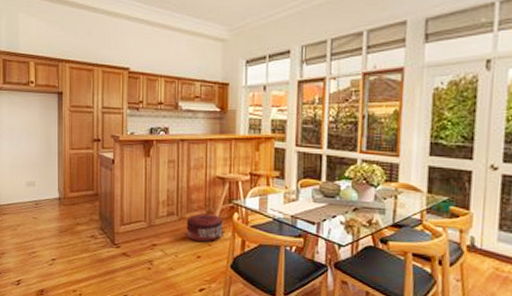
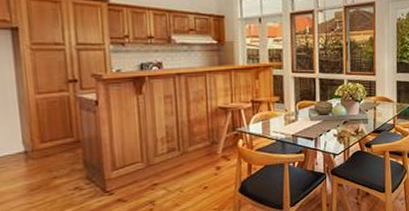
pouf: present [186,214,223,242] -> none [189,144,229,173]

